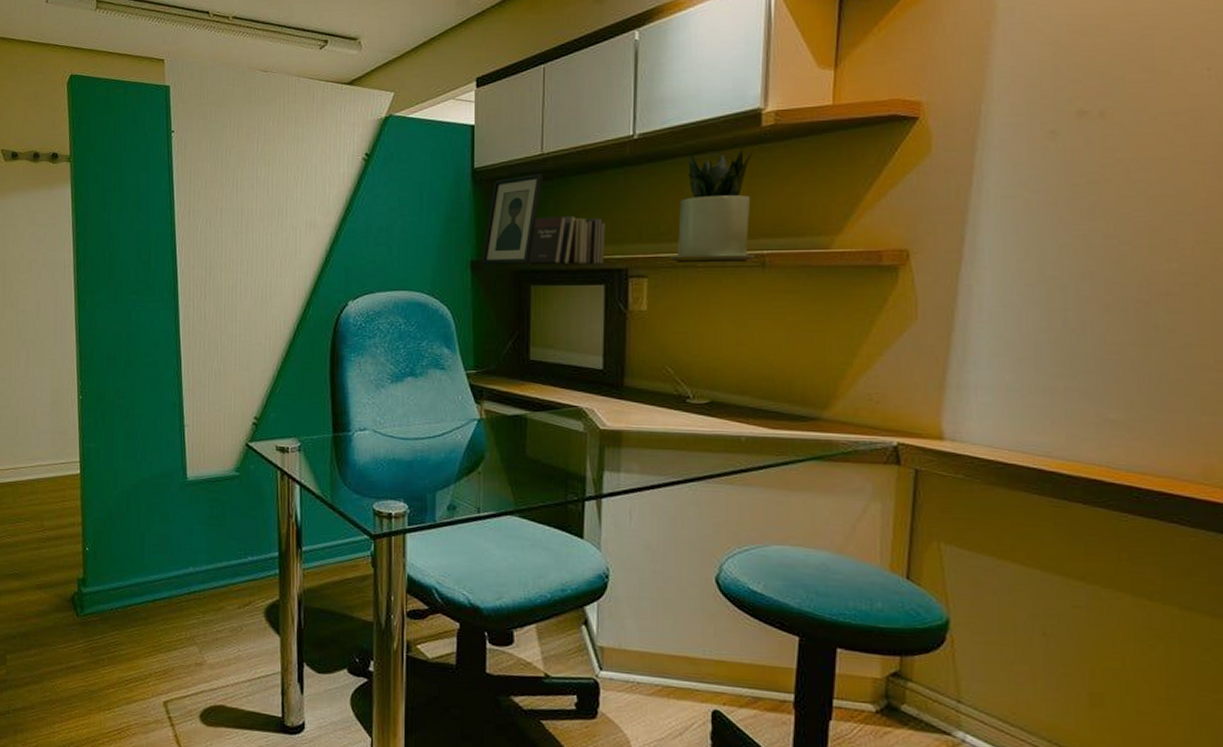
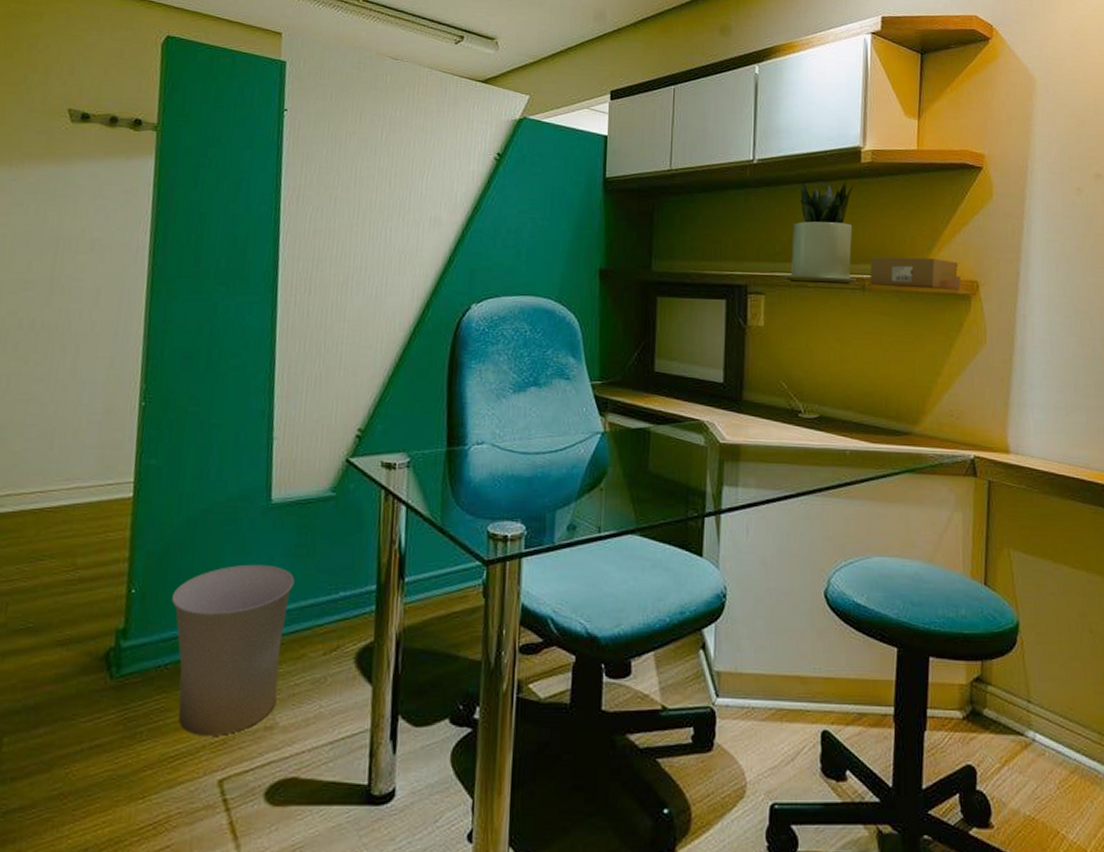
waste bin: none [117,531,210,667] -> present [172,564,295,736]
picture frame: present [481,174,543,264] -> none [610,188,671,275]
books: present [529,216,606,265] -> none [656,230,728,280]
box: none [771,227,886,262] -> present [869,257,961,290]

